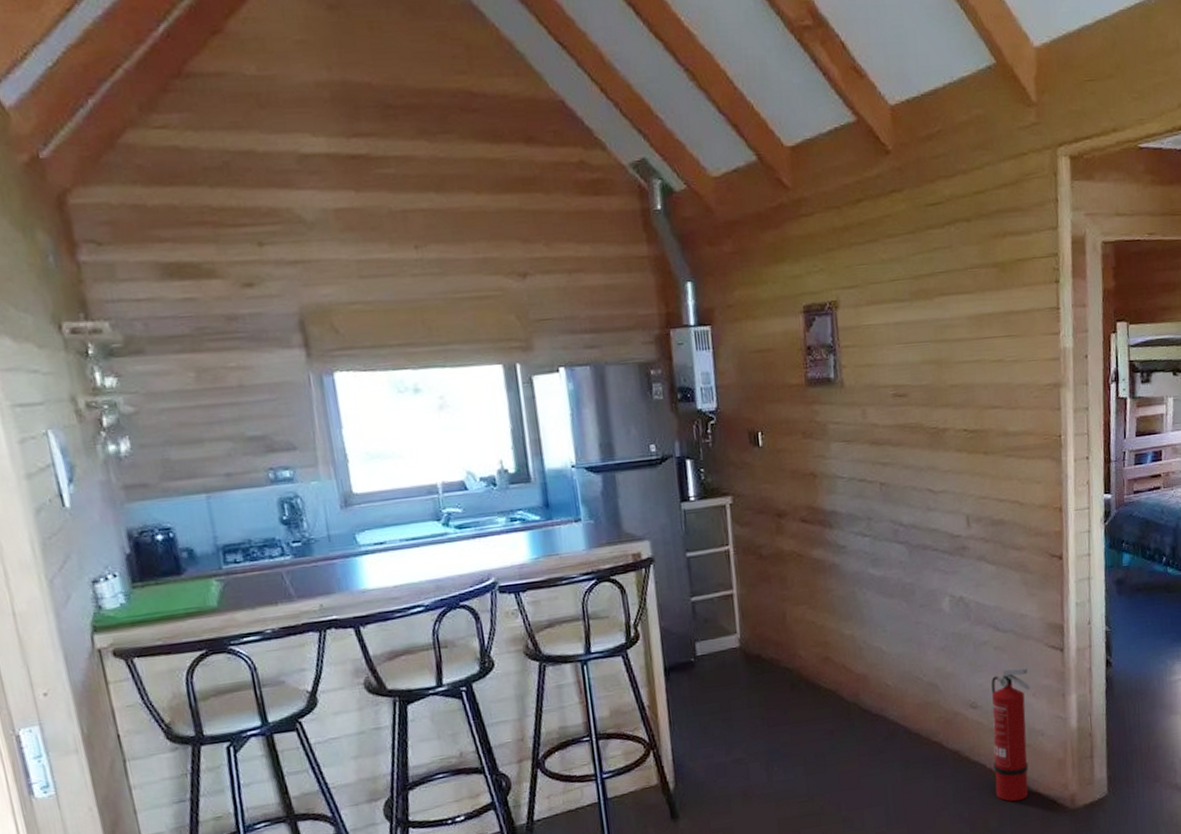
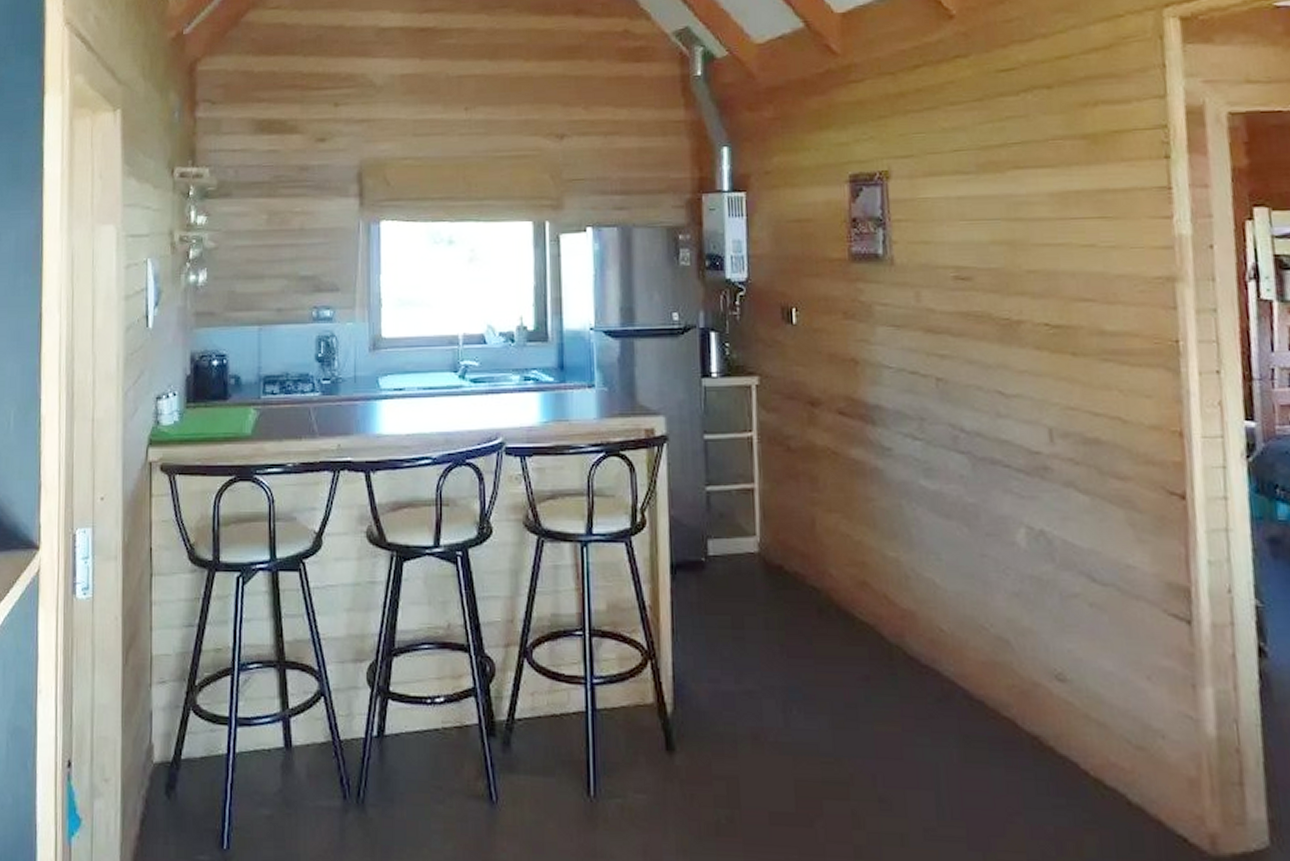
fire extinguisher: present [991,667,1030,802] -> none [1085,635,1144,827]

